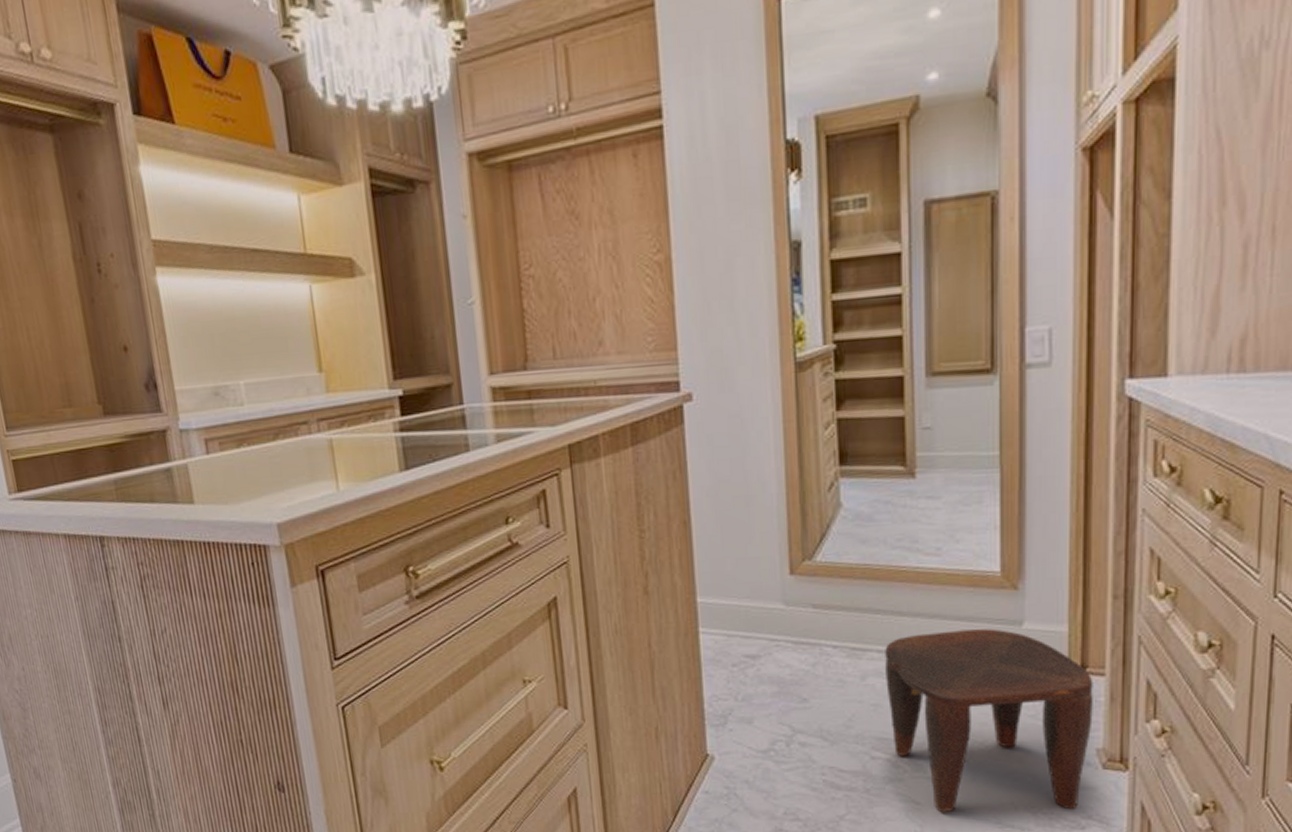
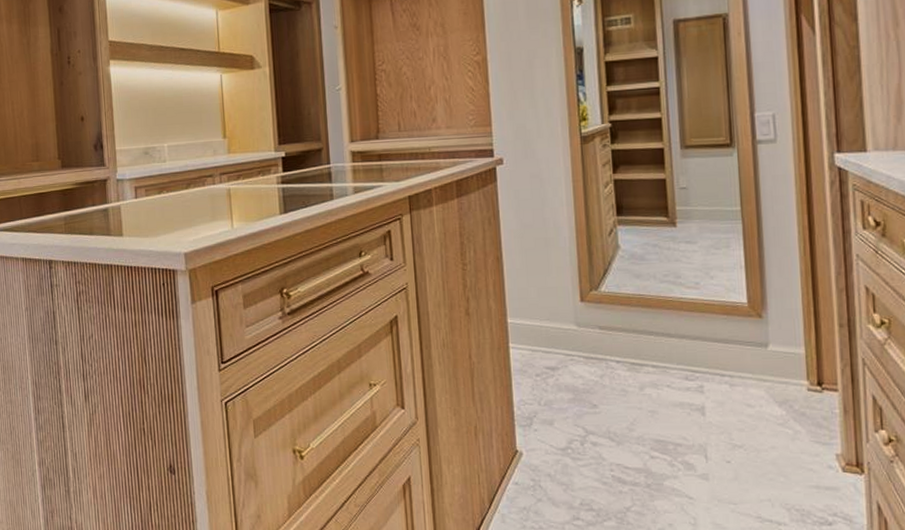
stool: present [885,628,1093,812] -> none [658,349,831,507]

